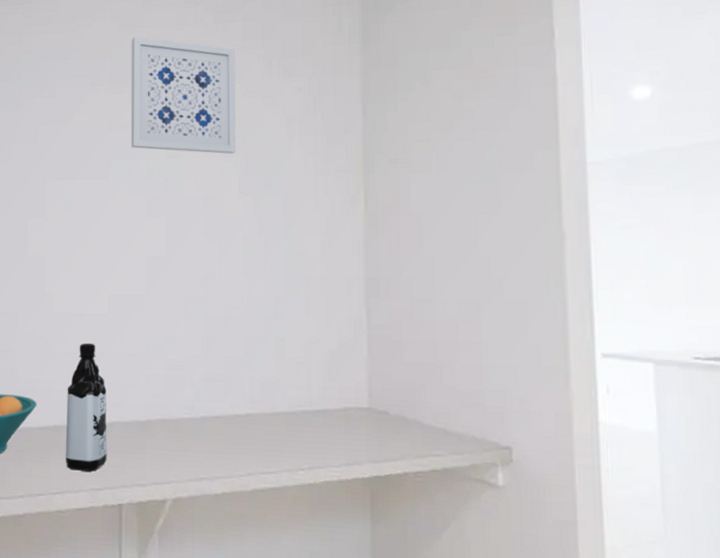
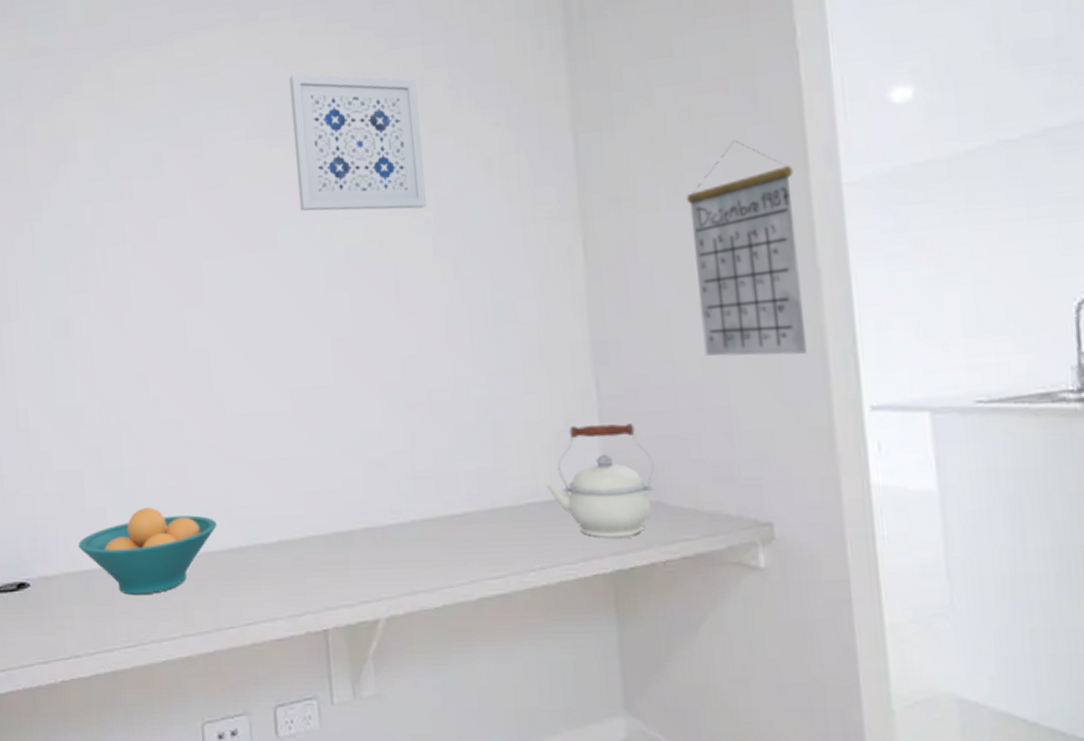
water bottle: present [65,343,107,472] -> none [250,447,305,596]
kettle: none [319,347,412,449] -> present [546,423,655,539]
calendar: none [453,119,550,303] -> present [686,140,808,356]

